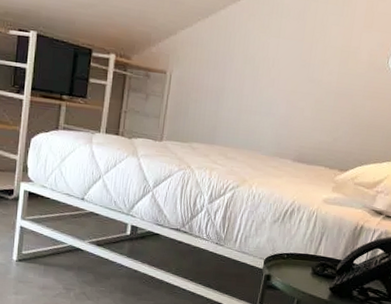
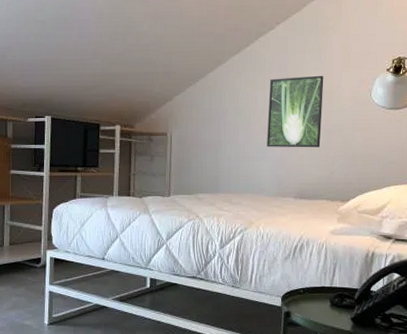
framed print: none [272,27,343,111] -> present [267,75,324,148]

